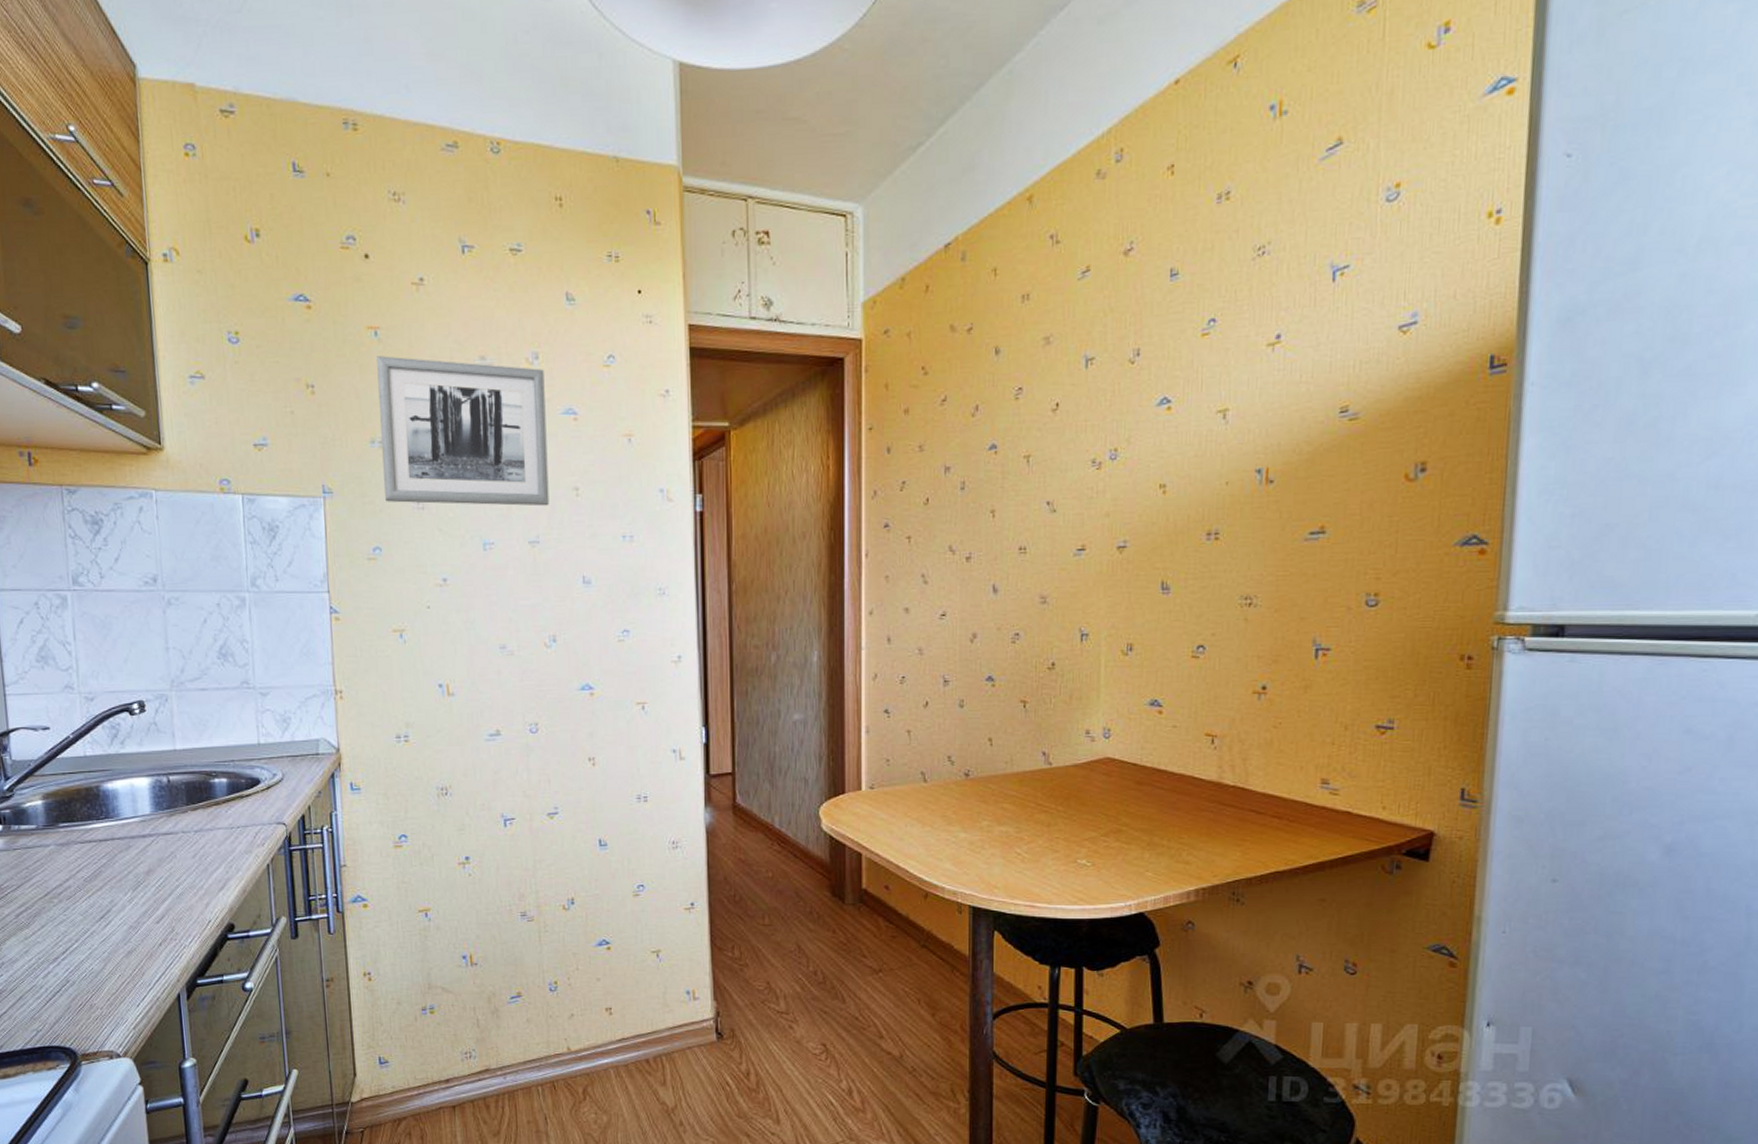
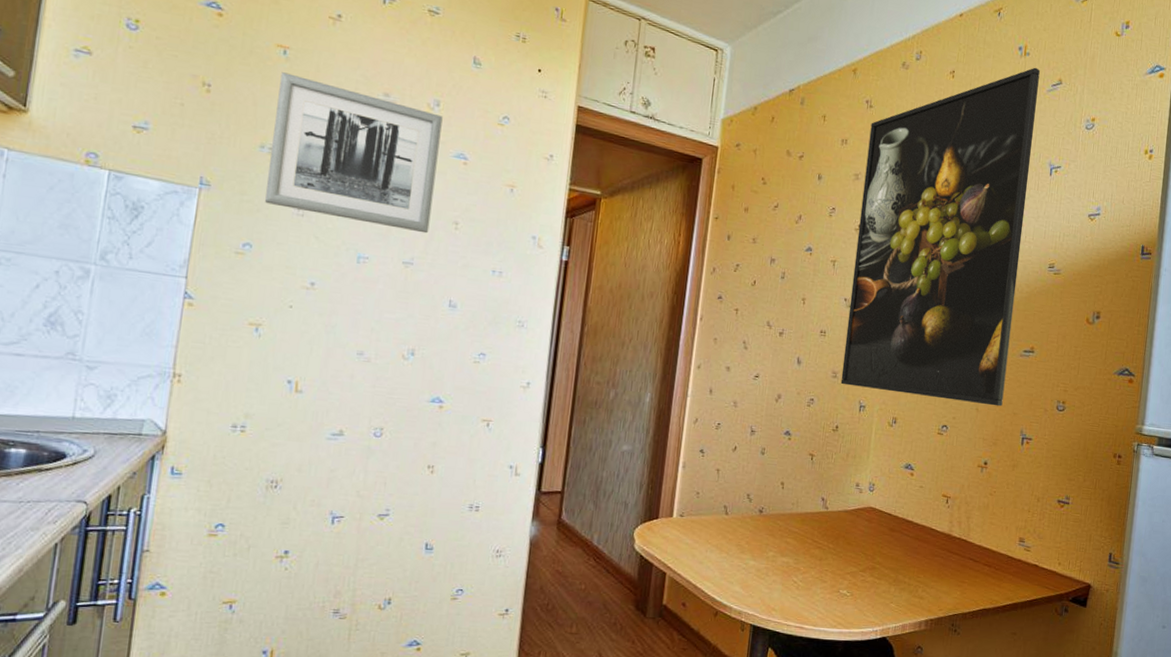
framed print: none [1052,129,1306,612] -> present [840,67,1040,407]

